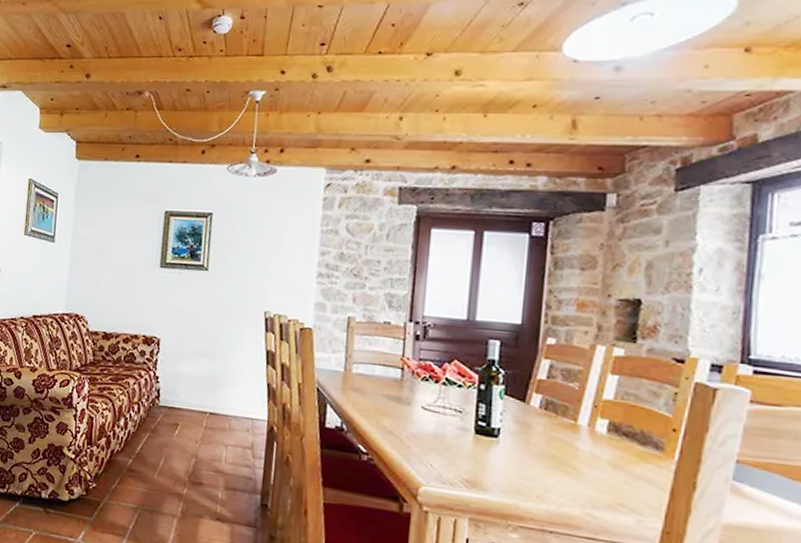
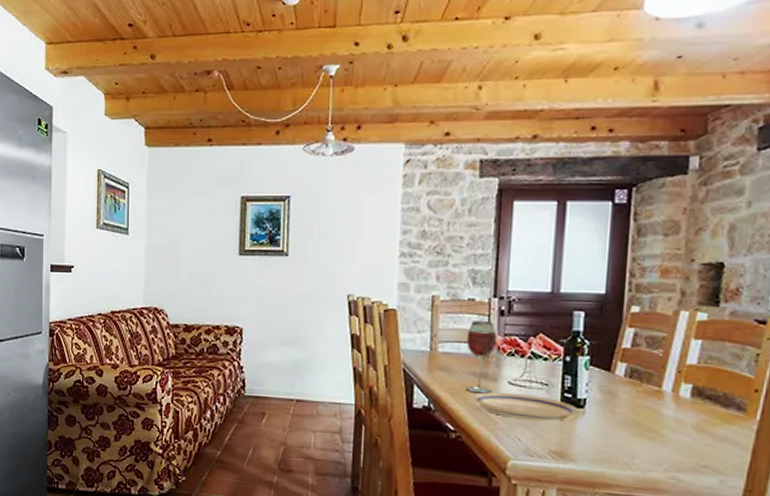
wineglass: none [380,344,412,418] -> present [466,321,497,394]
plate: none [385,416,492,450] -> present [473,392,578,422]

